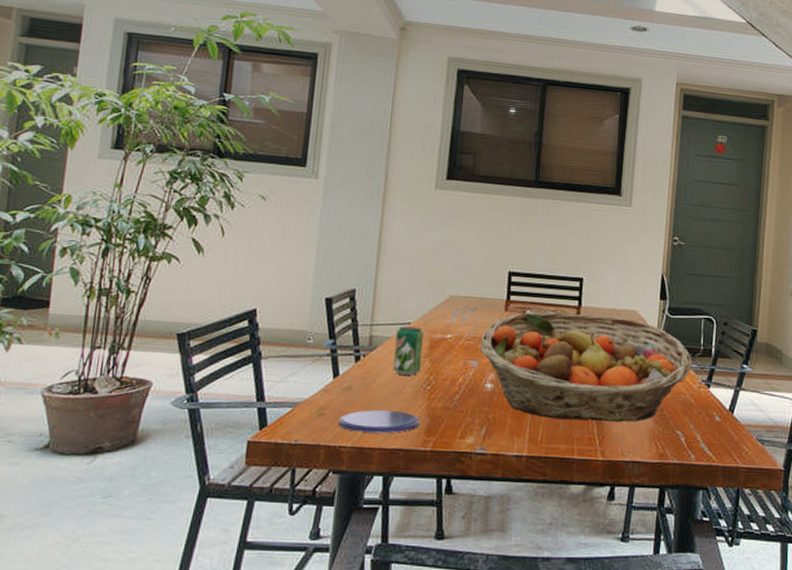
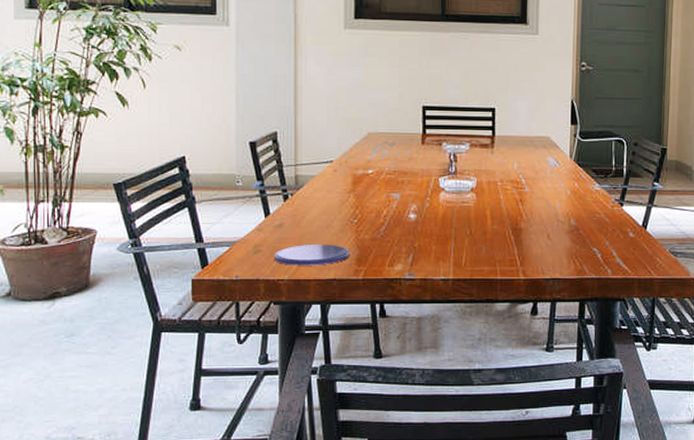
beverage can: present [393,326,424,375] -> none [320,164,347,210]
fruit basket: present [480,312,693,423] -> none [401,142,605,244]

